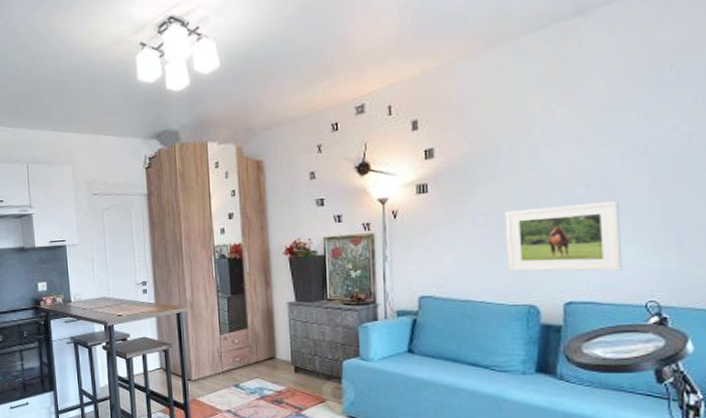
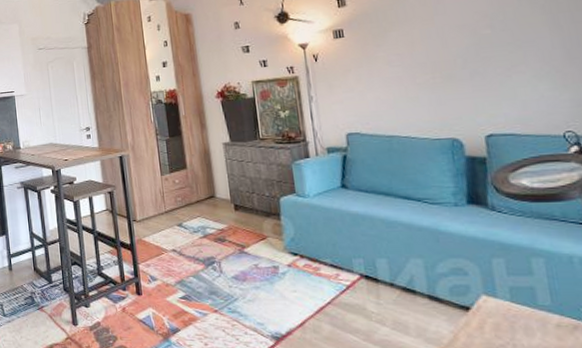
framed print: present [505,200,623,272] -> none [417,38,536,108]

